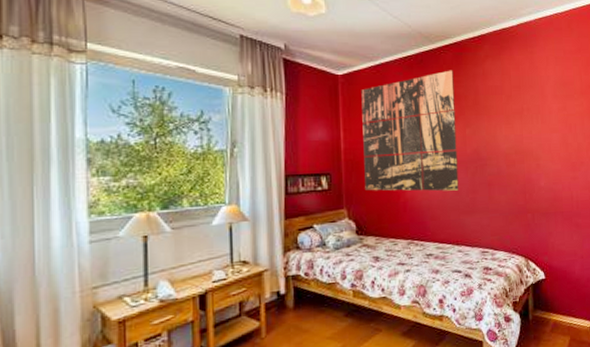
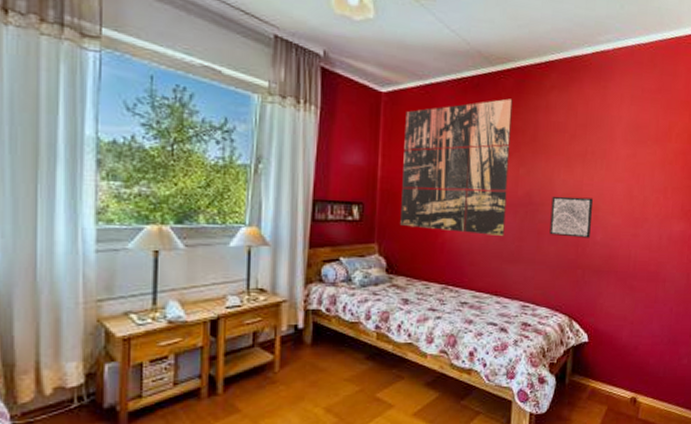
wall art: none [497,149,535,186] -> present [549,196,594,238]

